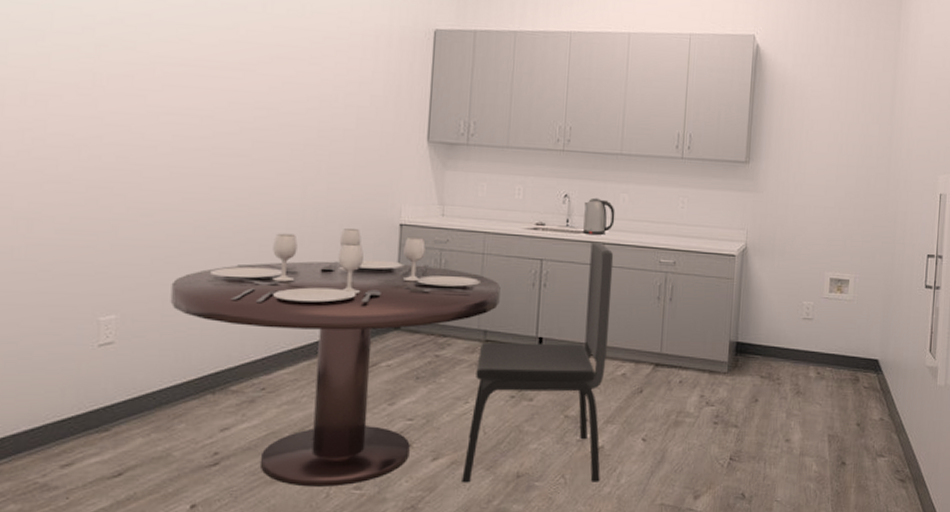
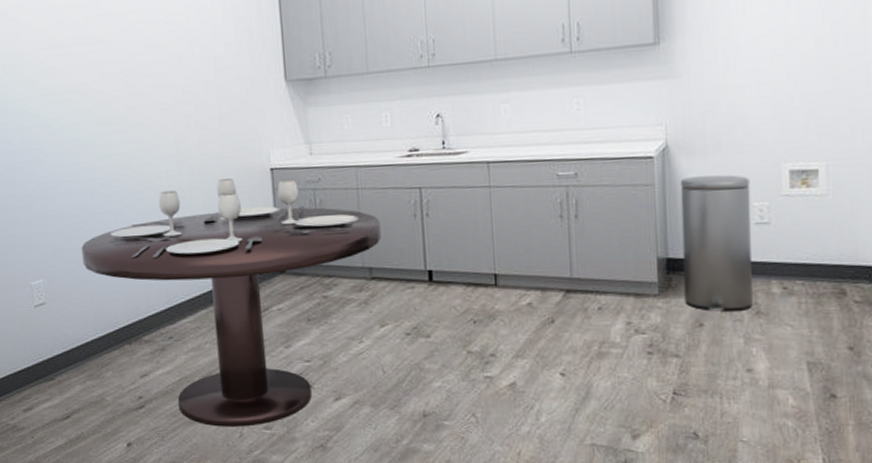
dining chair: present [462,241,614,483] -> none [366,161,516,423]
kettle: present [582,197,615,235] -> none [459,113,498,154]
pedal bin: none [746,275,803,390] -> present [680,175,753,312]

